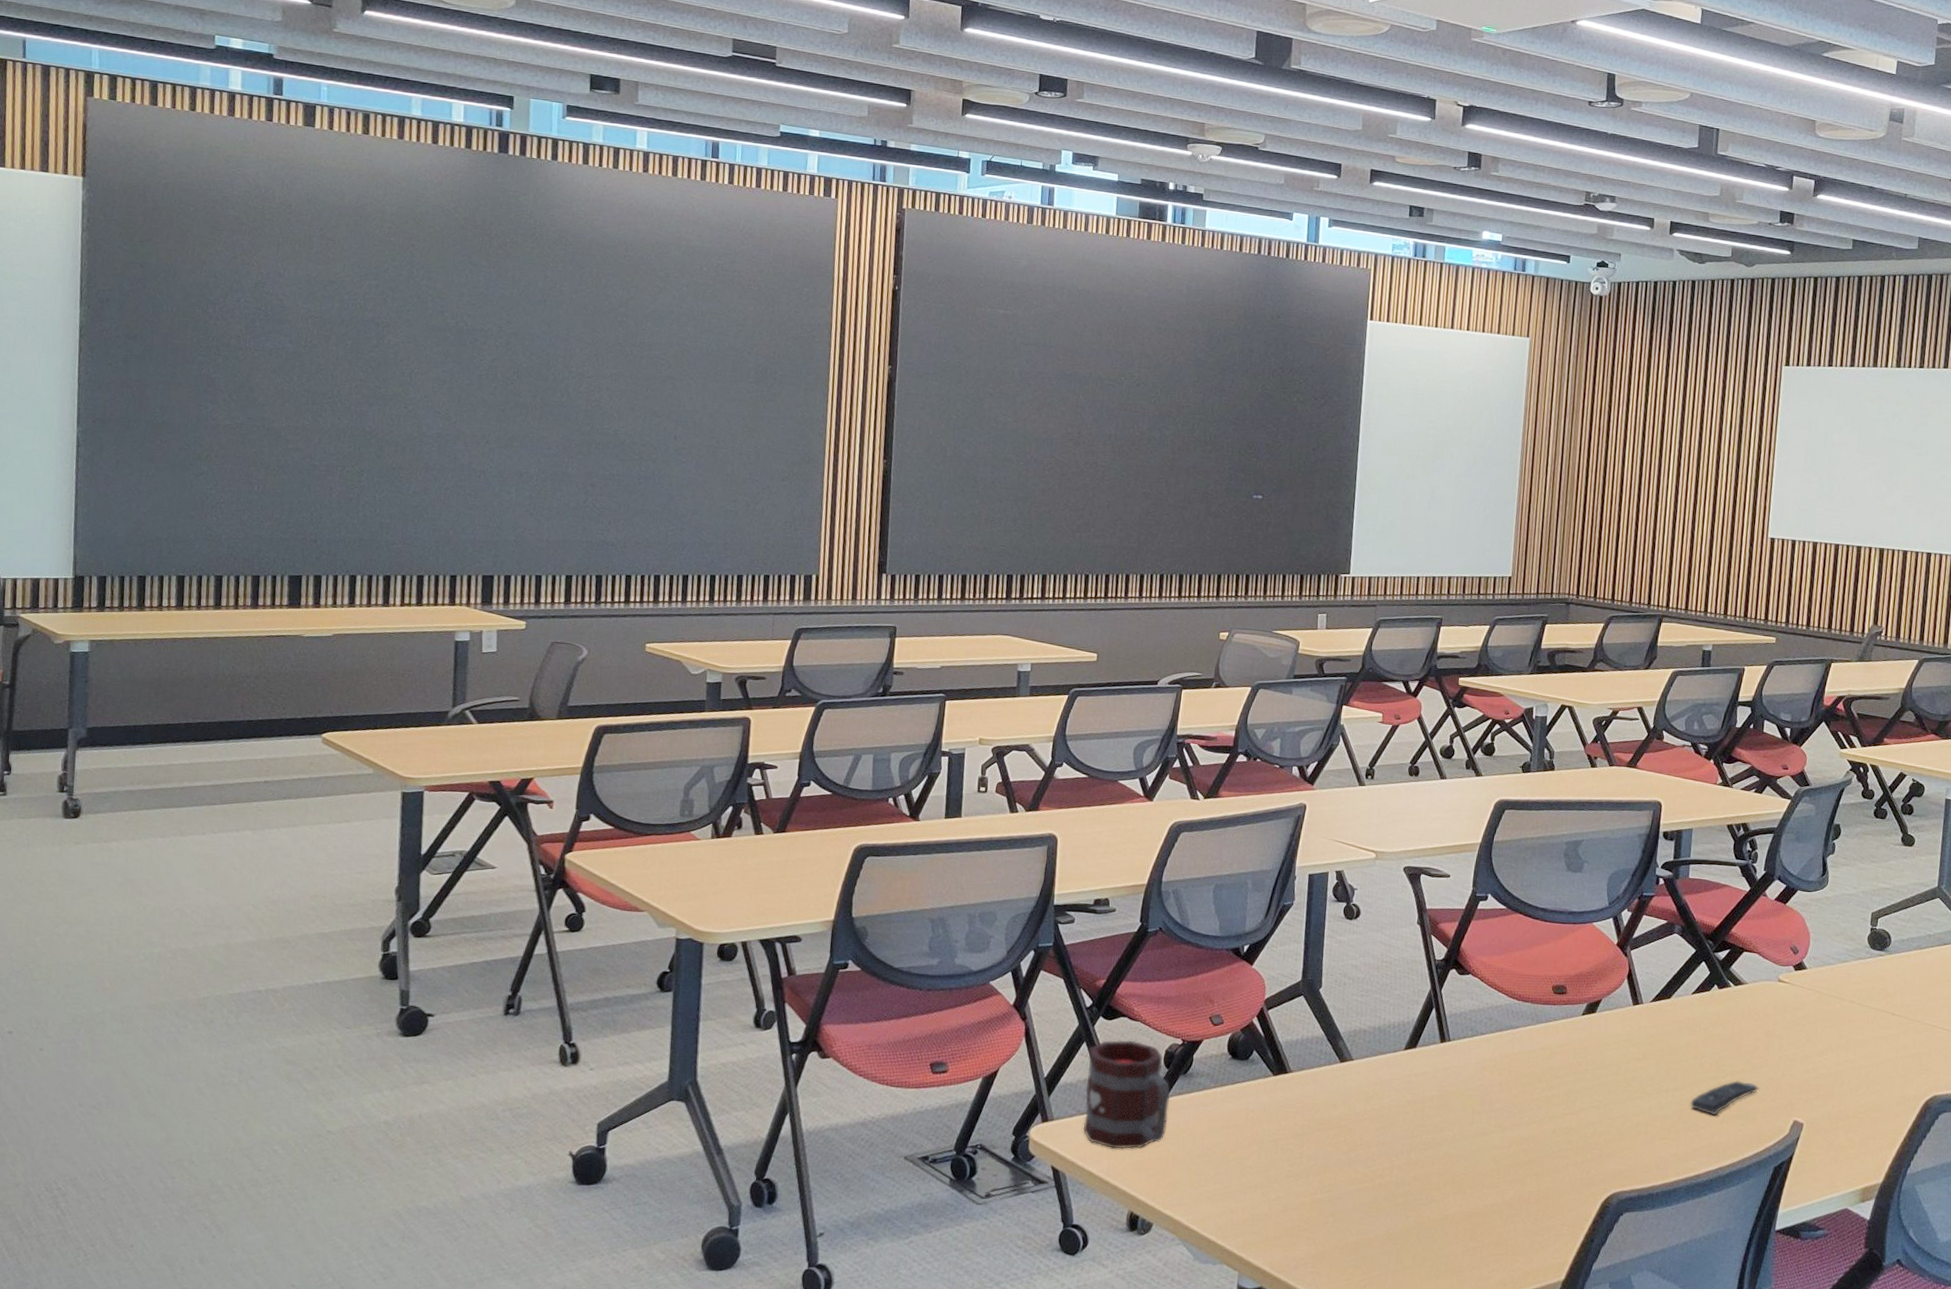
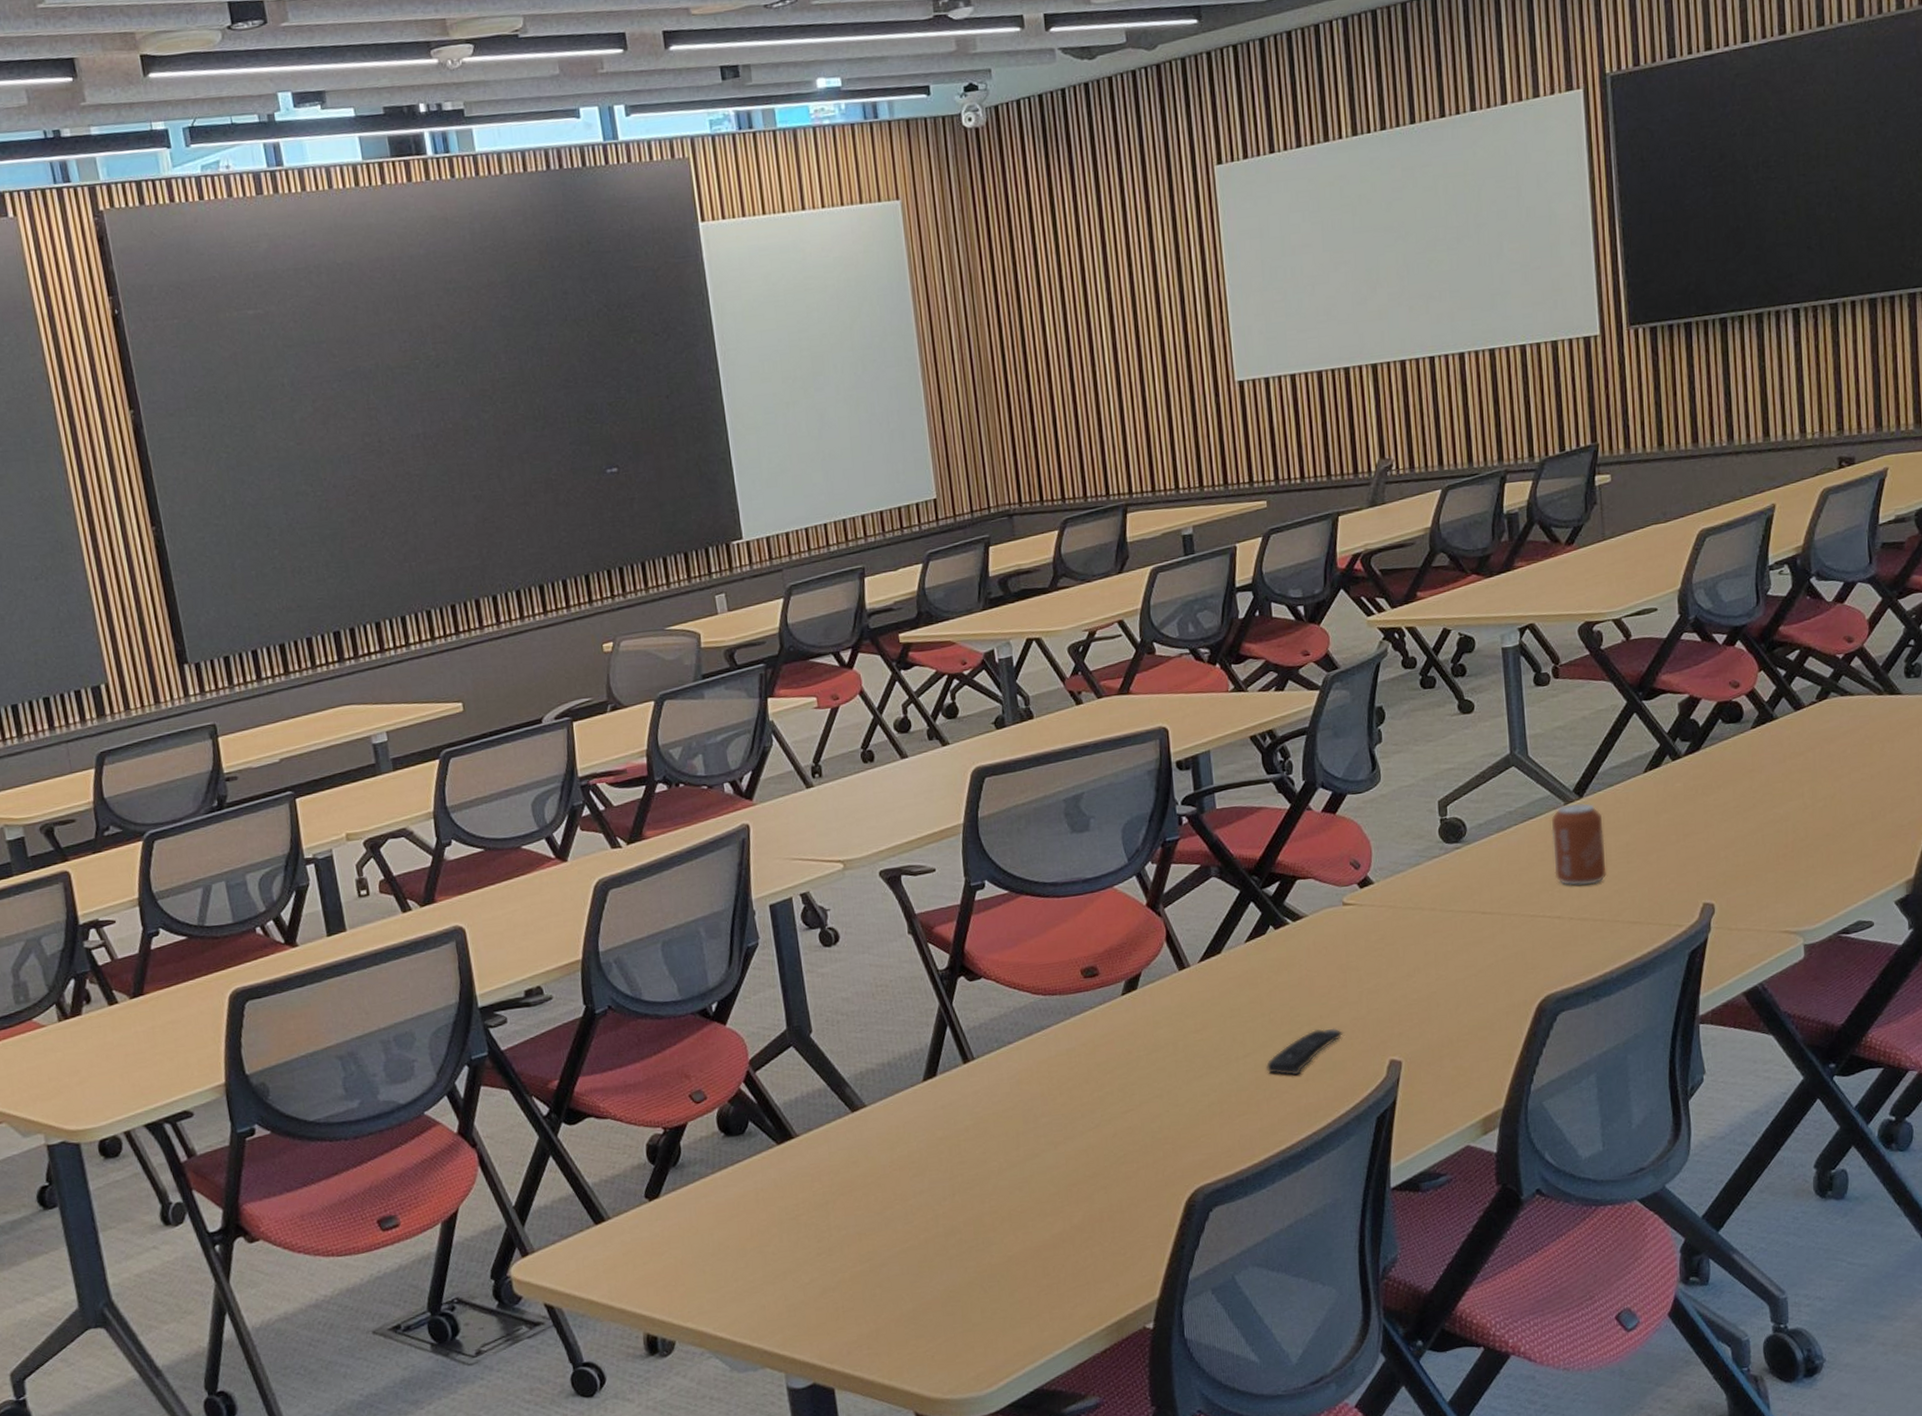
mug: present [1083,1040,1171,1150] -> none [556,1141,668,1269]

